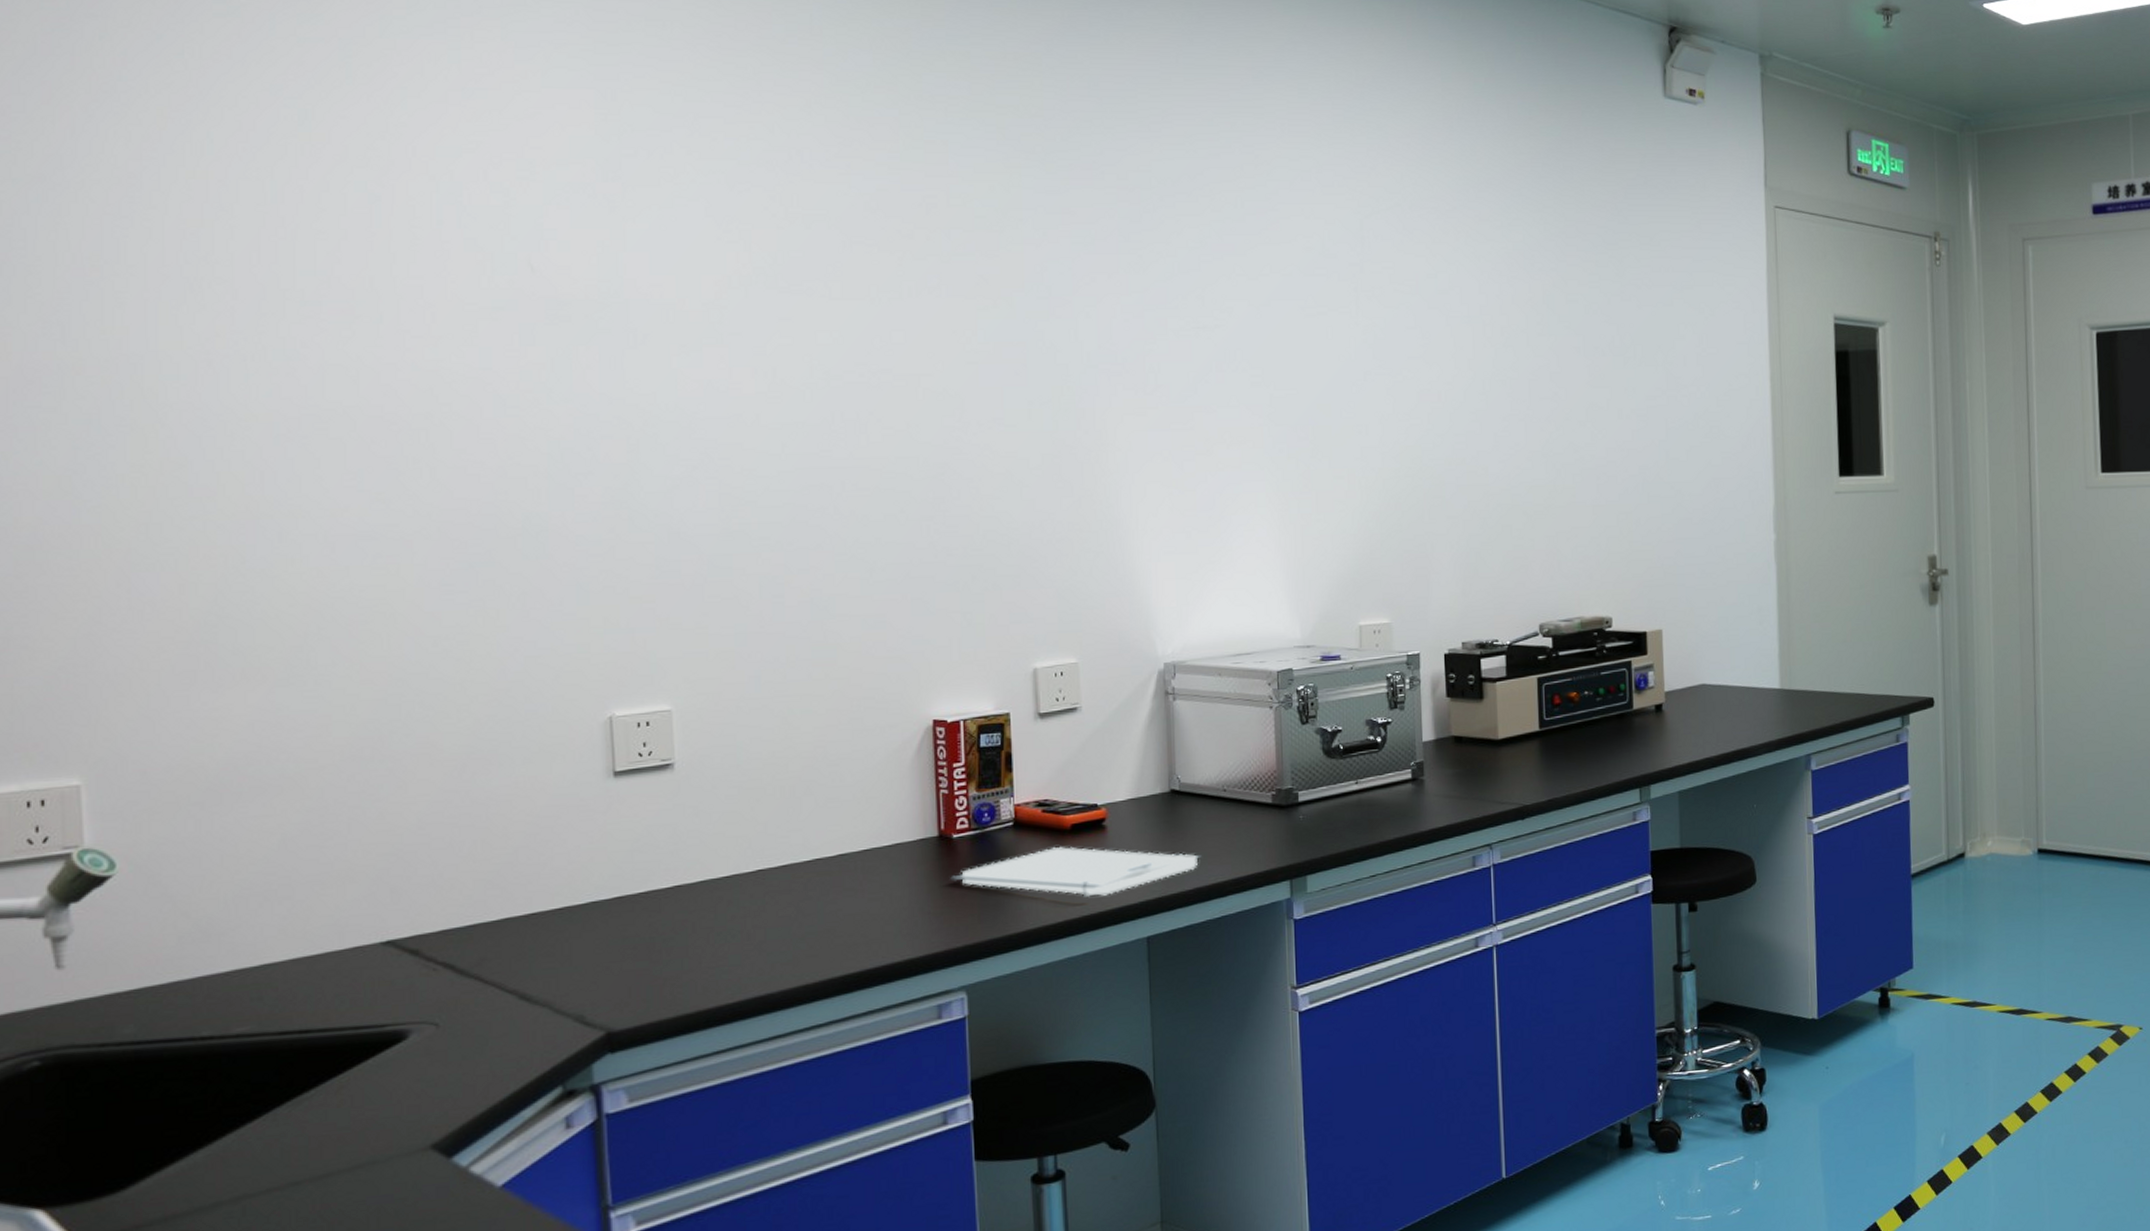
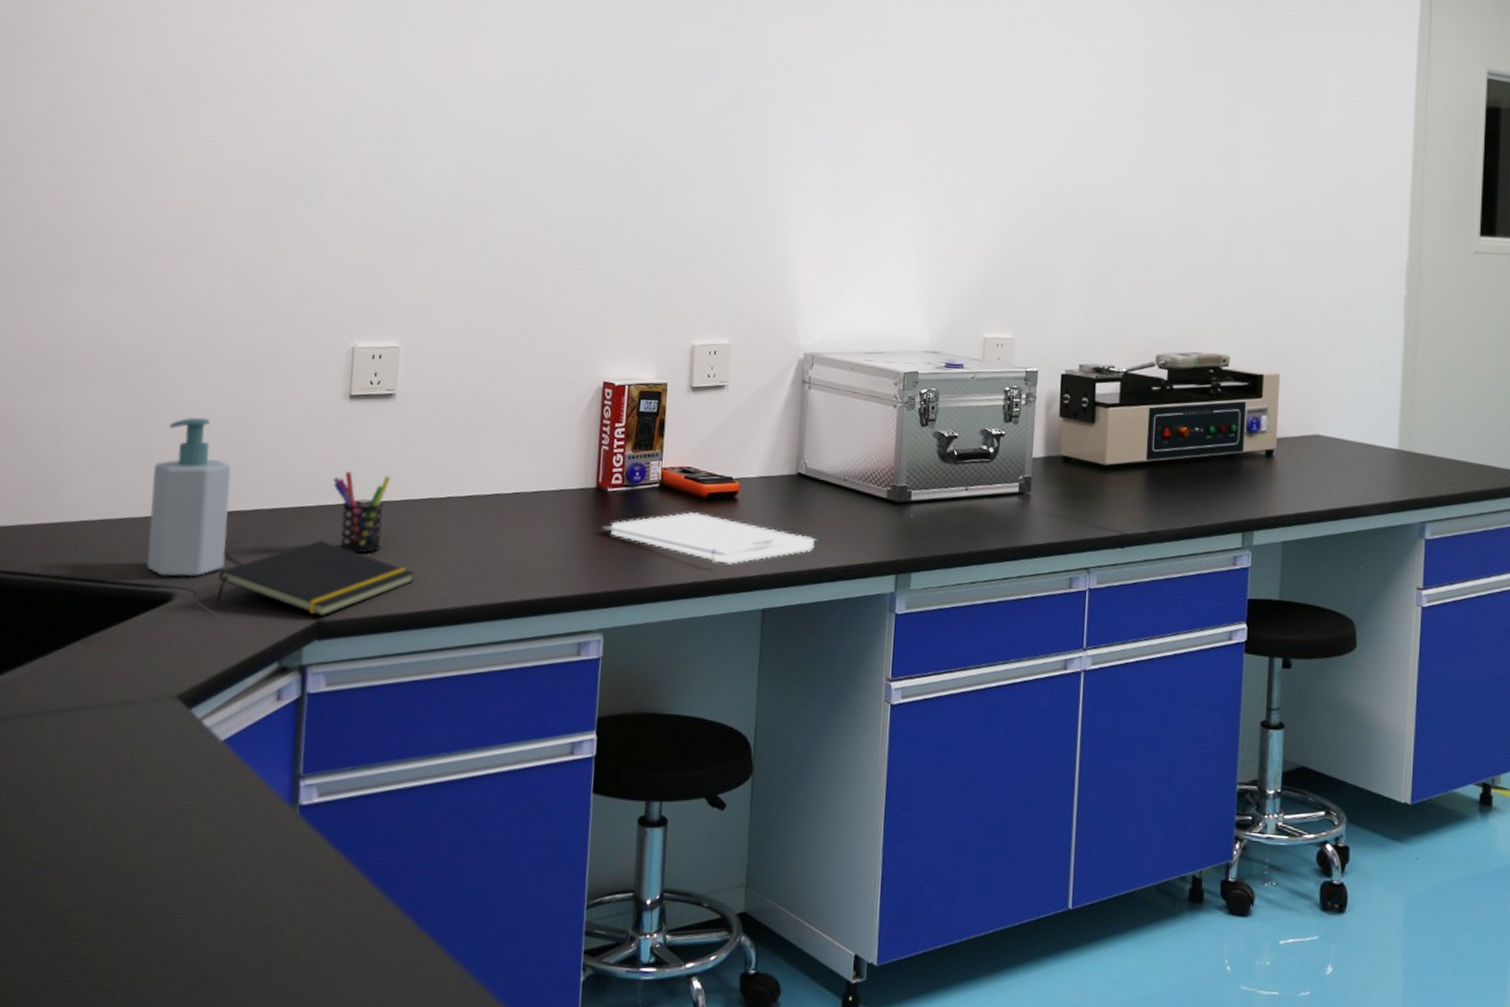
soap bottle: none [357,821,474,1013] -> present [146,417,232,577]
notepad: none [466,941,726,1035] -> present [215,540,415,616]
pen holder: none [604,857,680,949] -> present [332,472,391,553]

